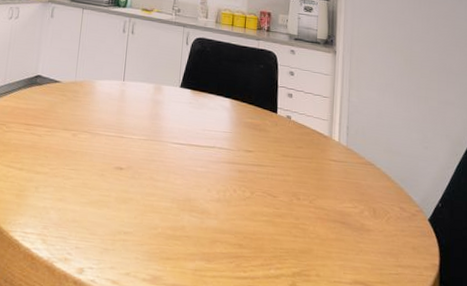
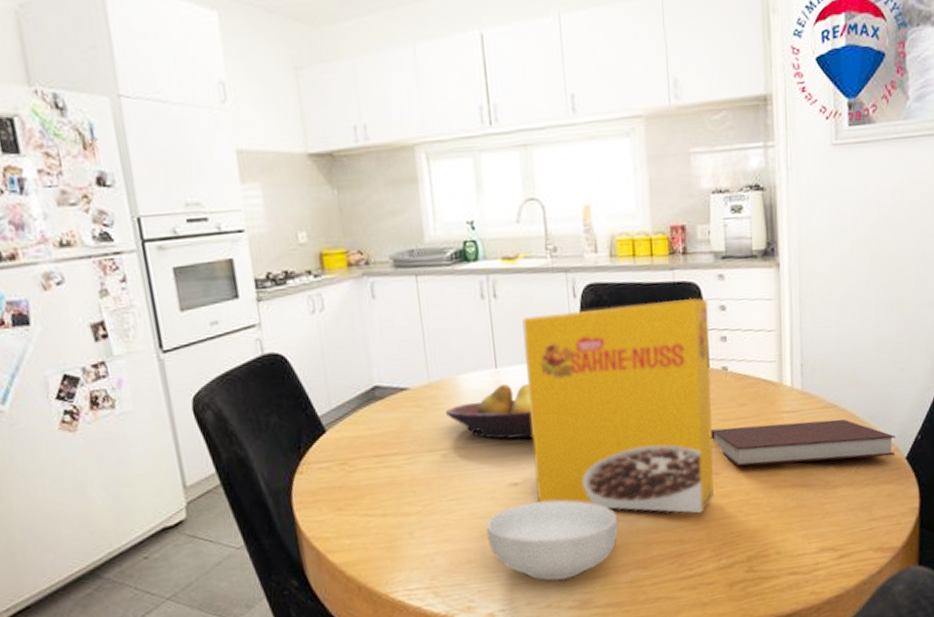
fruit bowl: none [82,93,145,136] -> present [446,383,533,439]
cereal bowl: none [91,184,193,255] -> present [486,500,619,581]
cereal box: none [135,50,282,226] -> present [522,297,715,514]
notebook: none [273,161,420,215] -> present [710,419,896,467]

